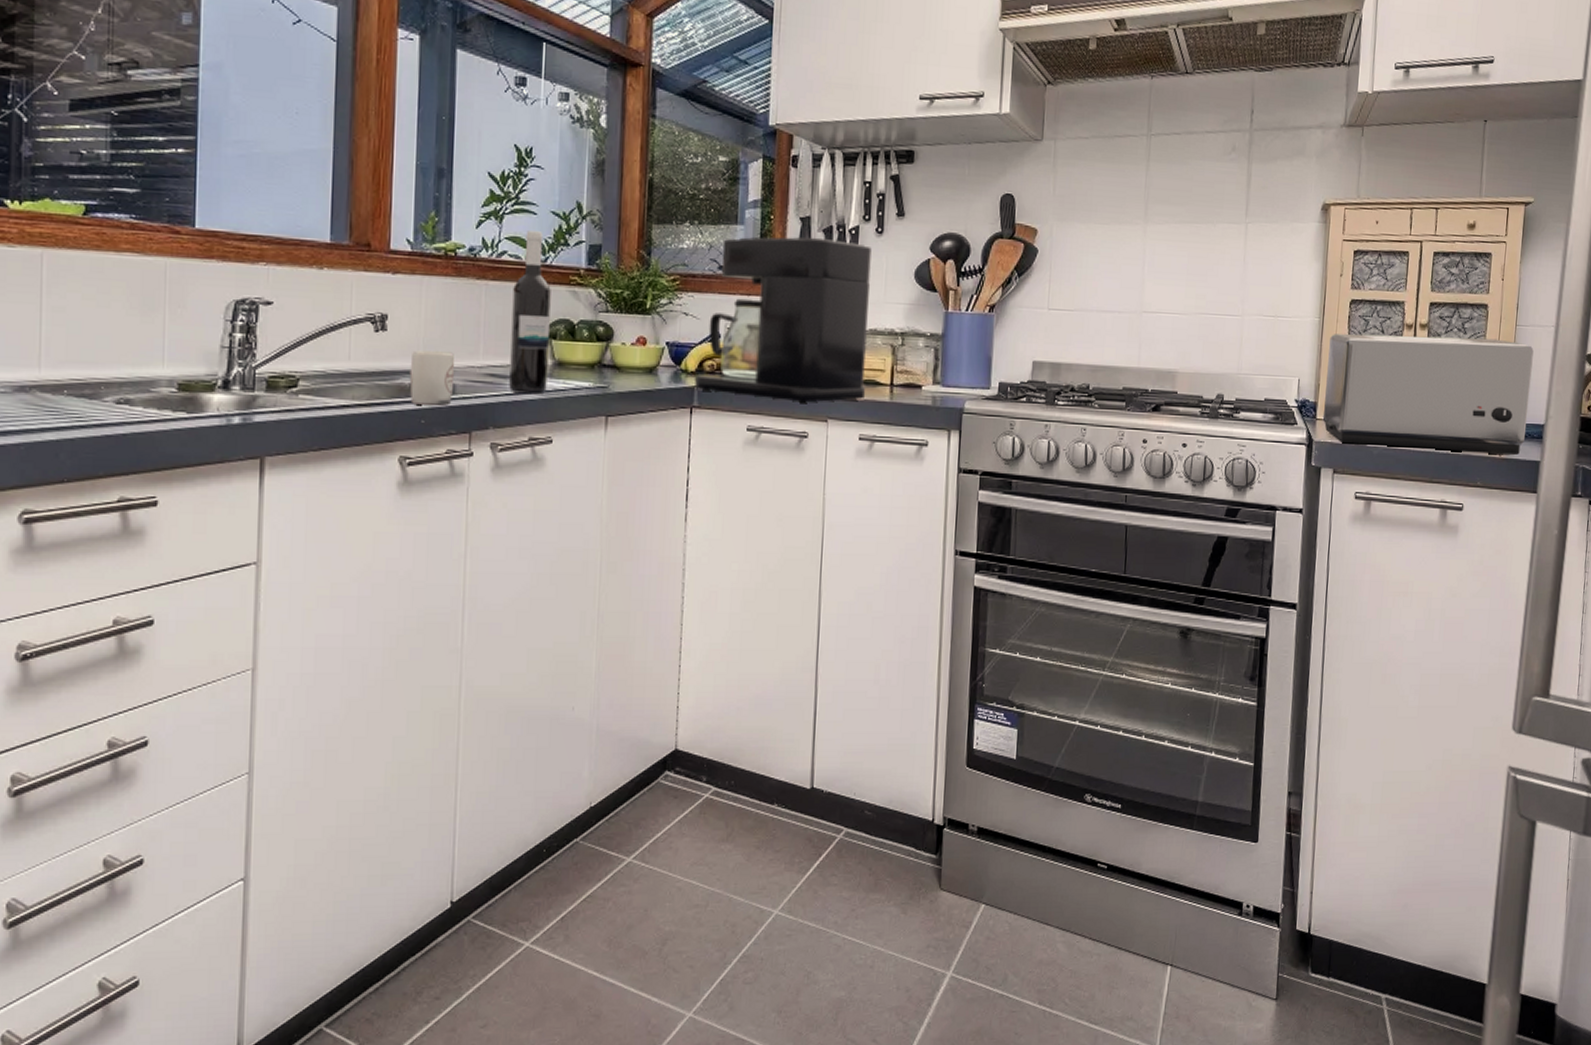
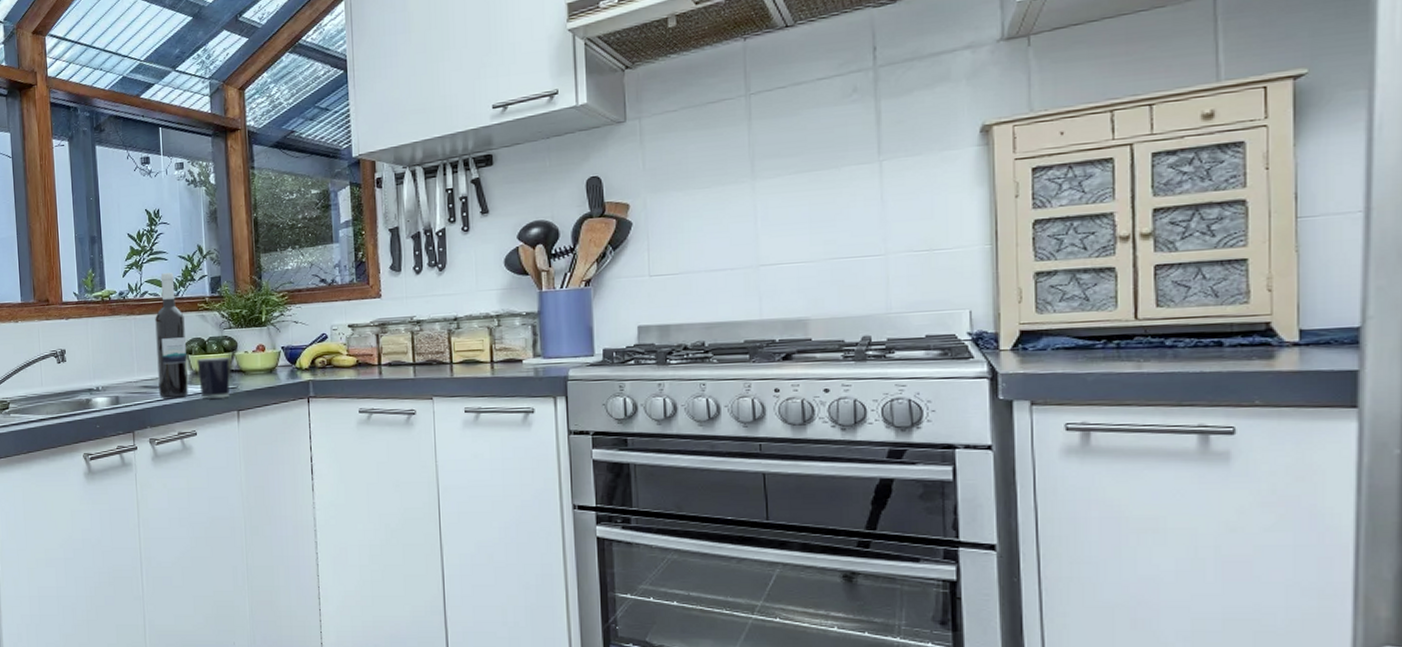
mug: present [409,350,455,407] -> none [84,372,118,415]
mug: none [561,346,603,400] -> present [197,357,231,400]
coffee maker: present [695,237,872,403] -> none [309,243,467,385]
toaster: present [1323,333,1534,455] -> none [1009,236,1330,374]

